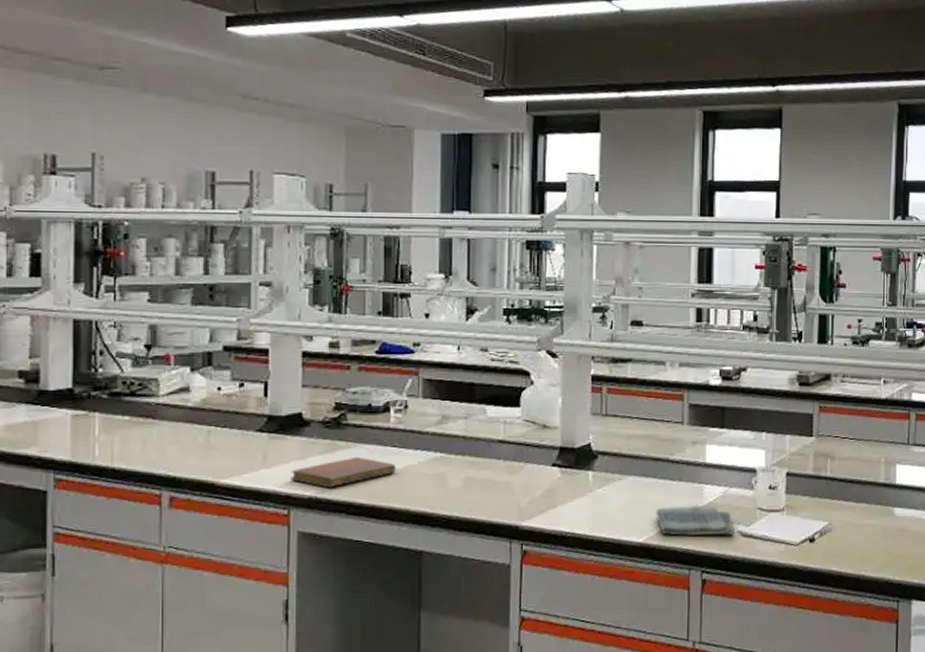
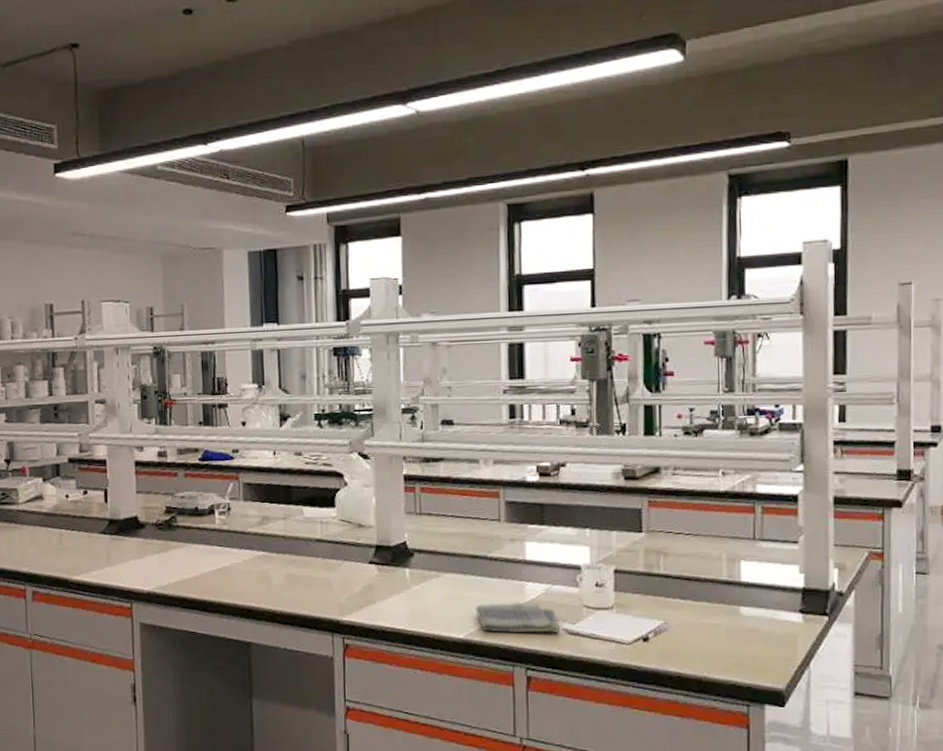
notebook: present [290,456,396,488] -> none [131,555,223,584]

